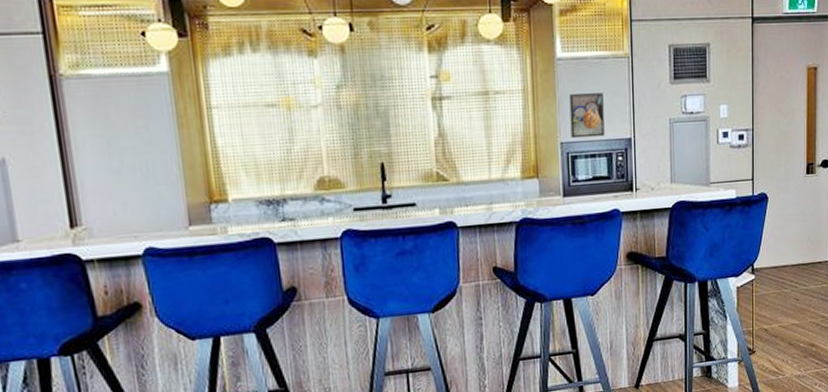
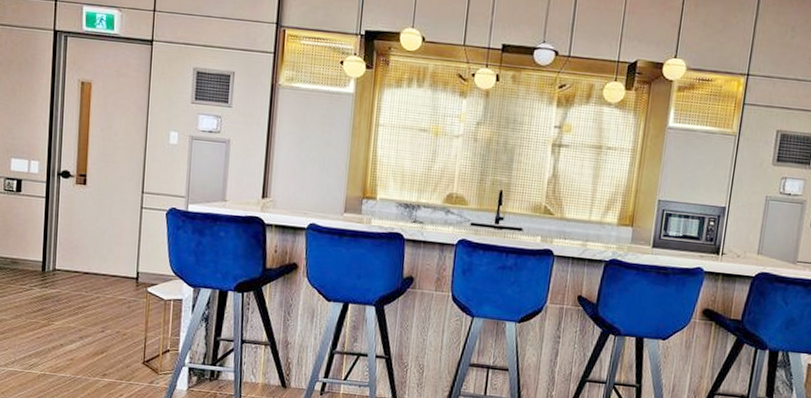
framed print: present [569,93,605,139] -> none [669,160,706,202]

